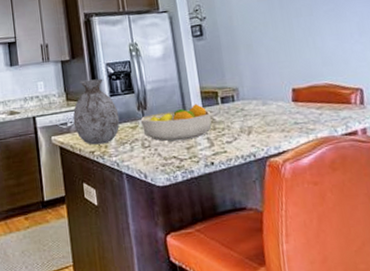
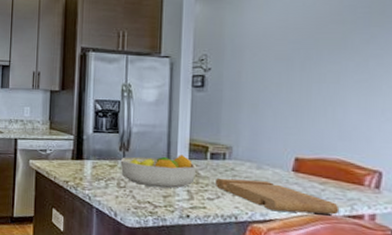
vase: present [73,78,120,145] -> none [53,112,100,177]
cutting board: none [229,114,338,143] -> present [214,177,340,215]

